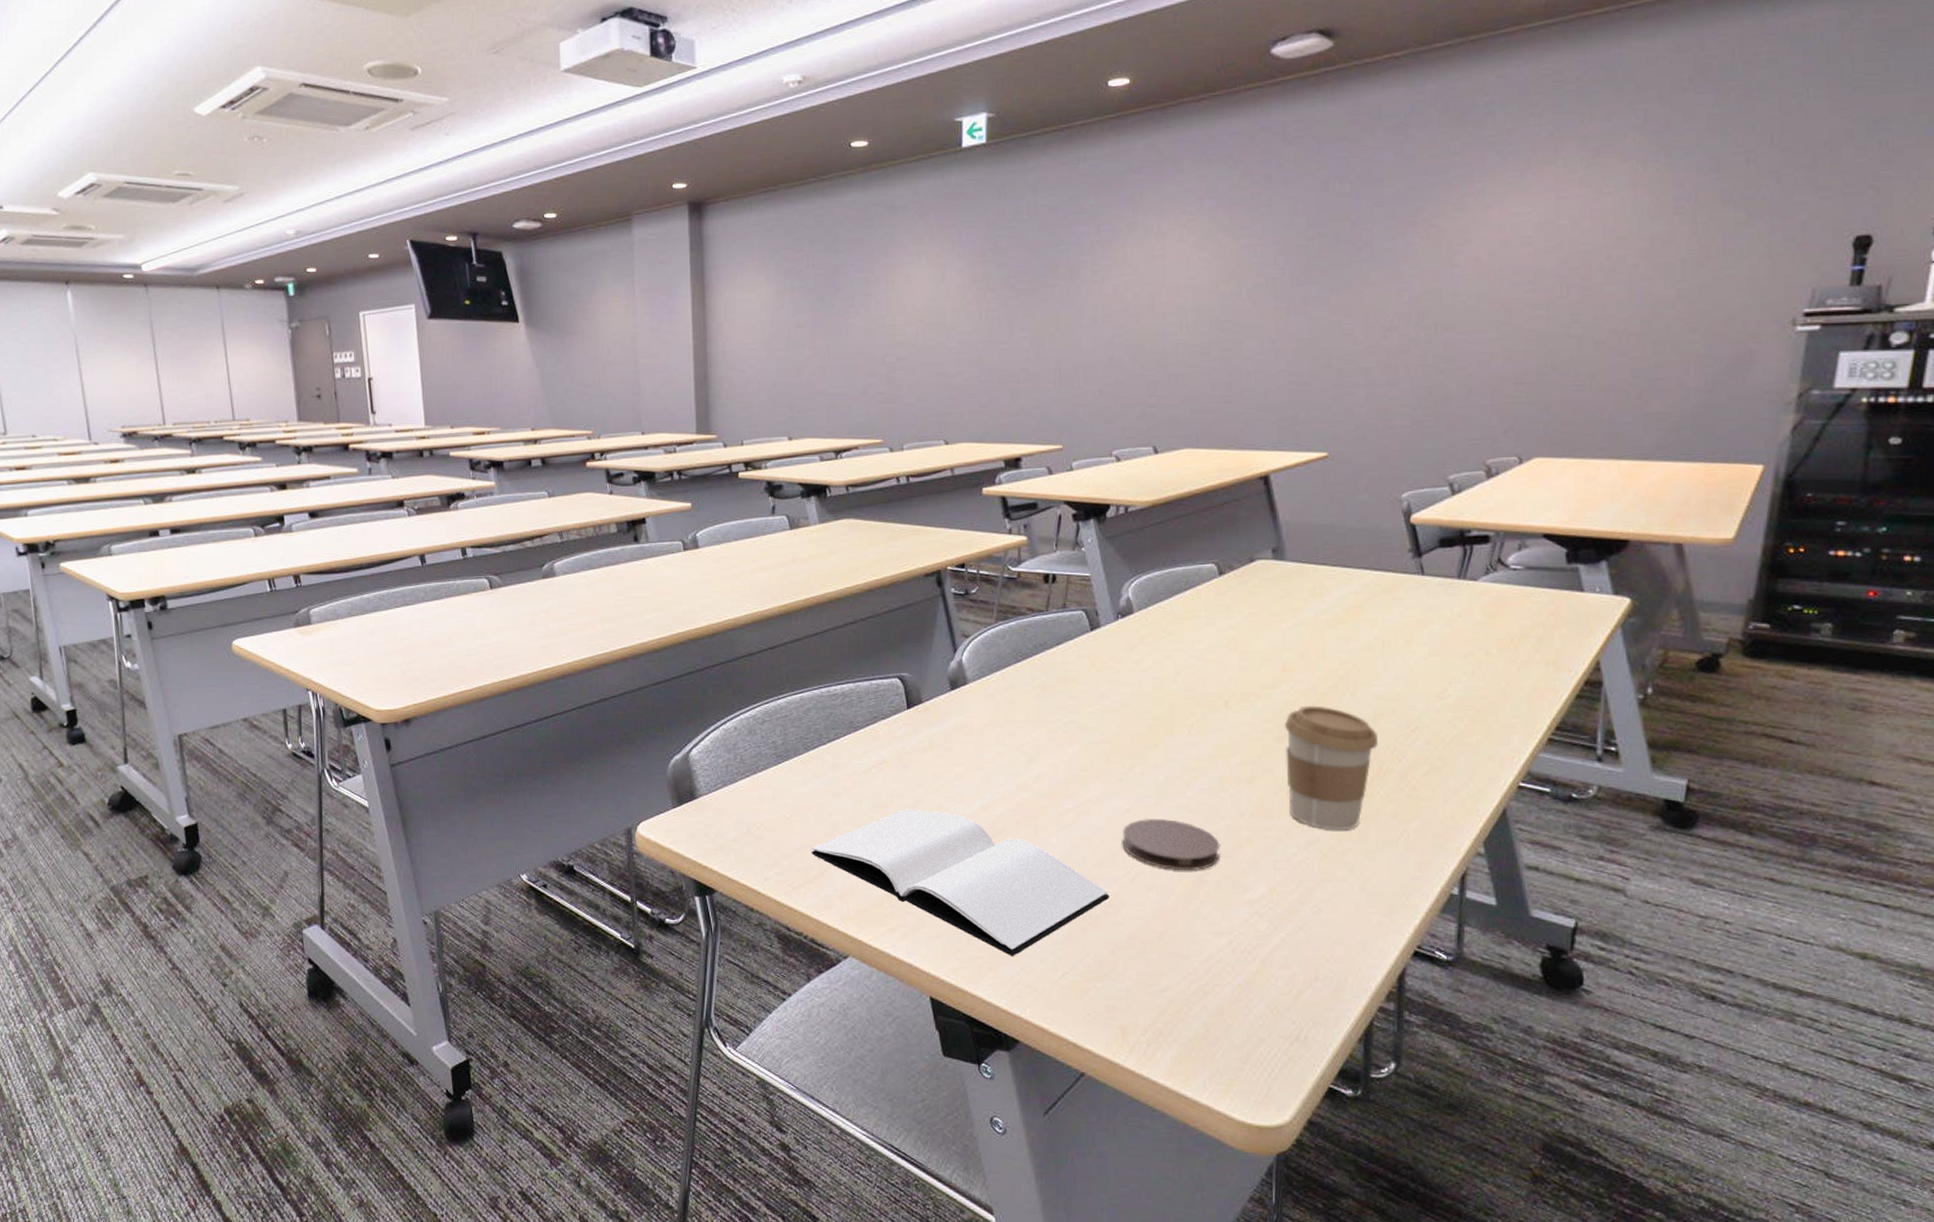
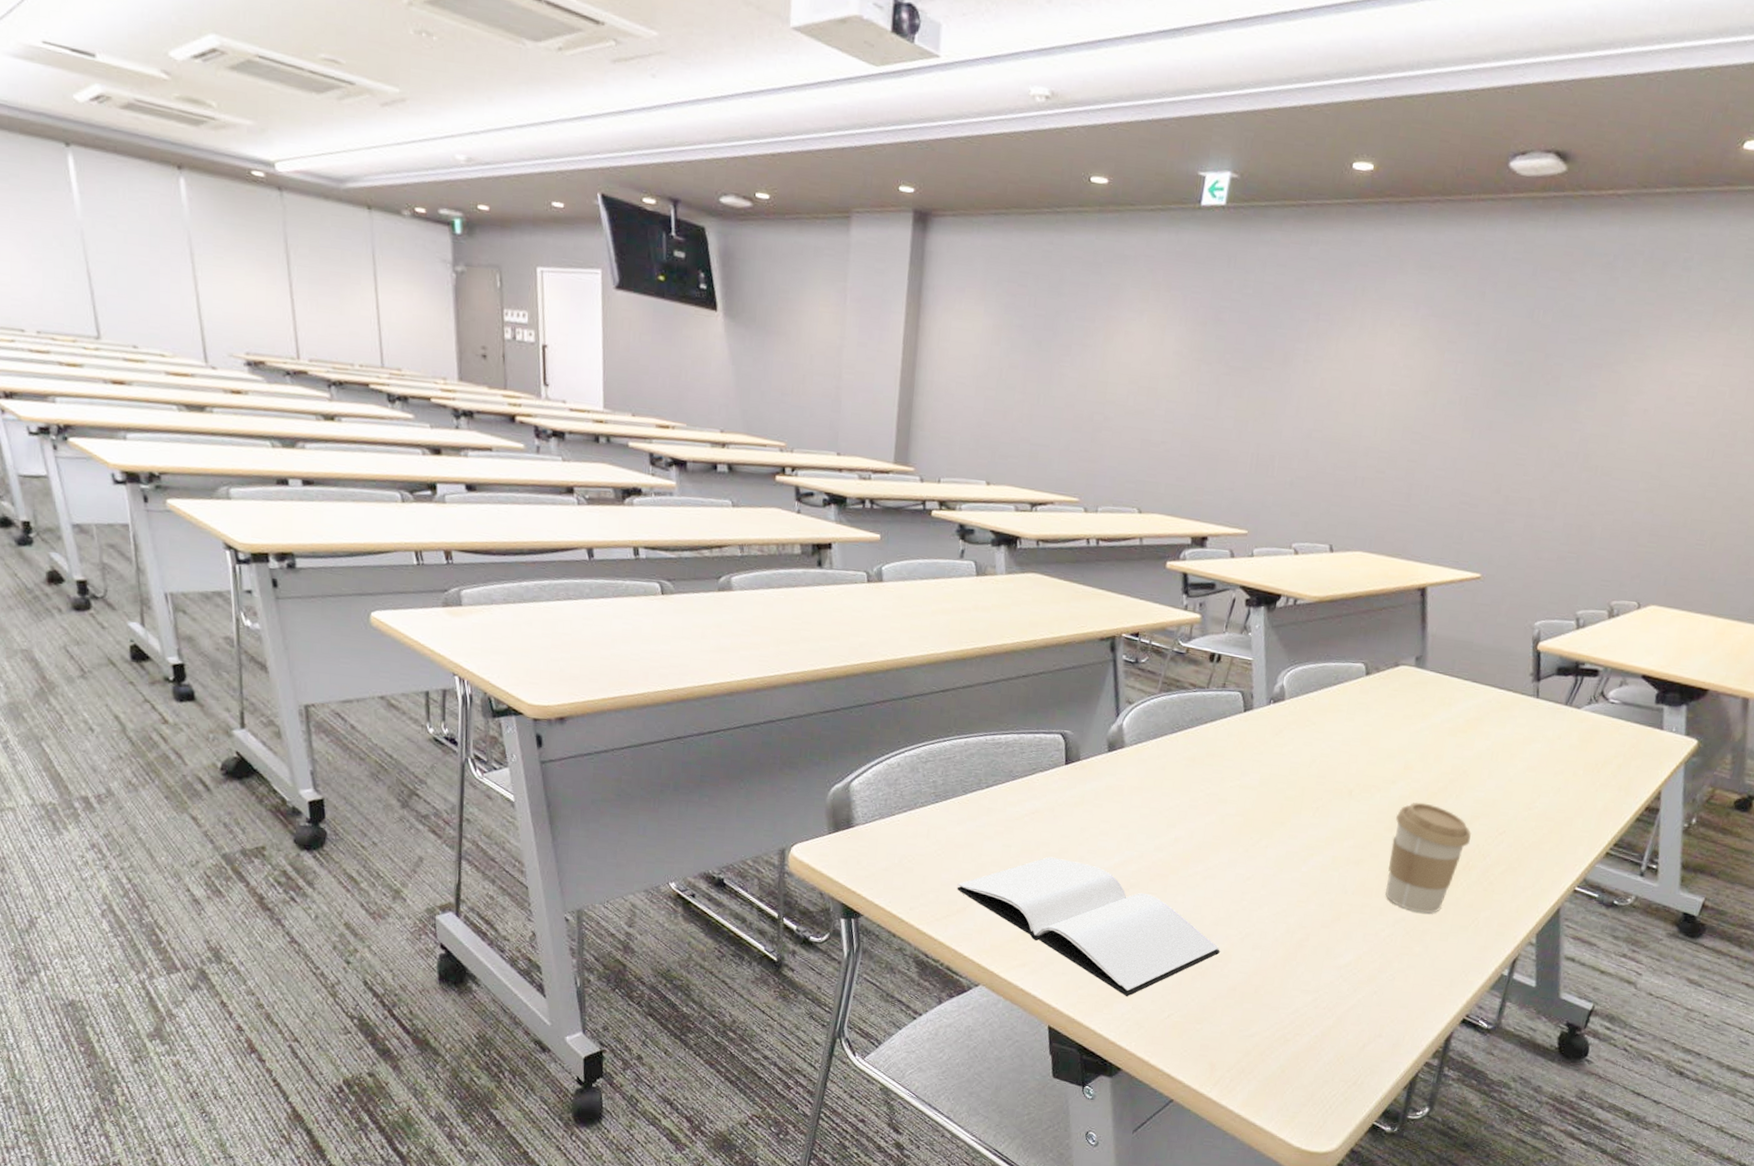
coaster: present [1122,819,1220,871] -> none [1238,887,1323,937]

